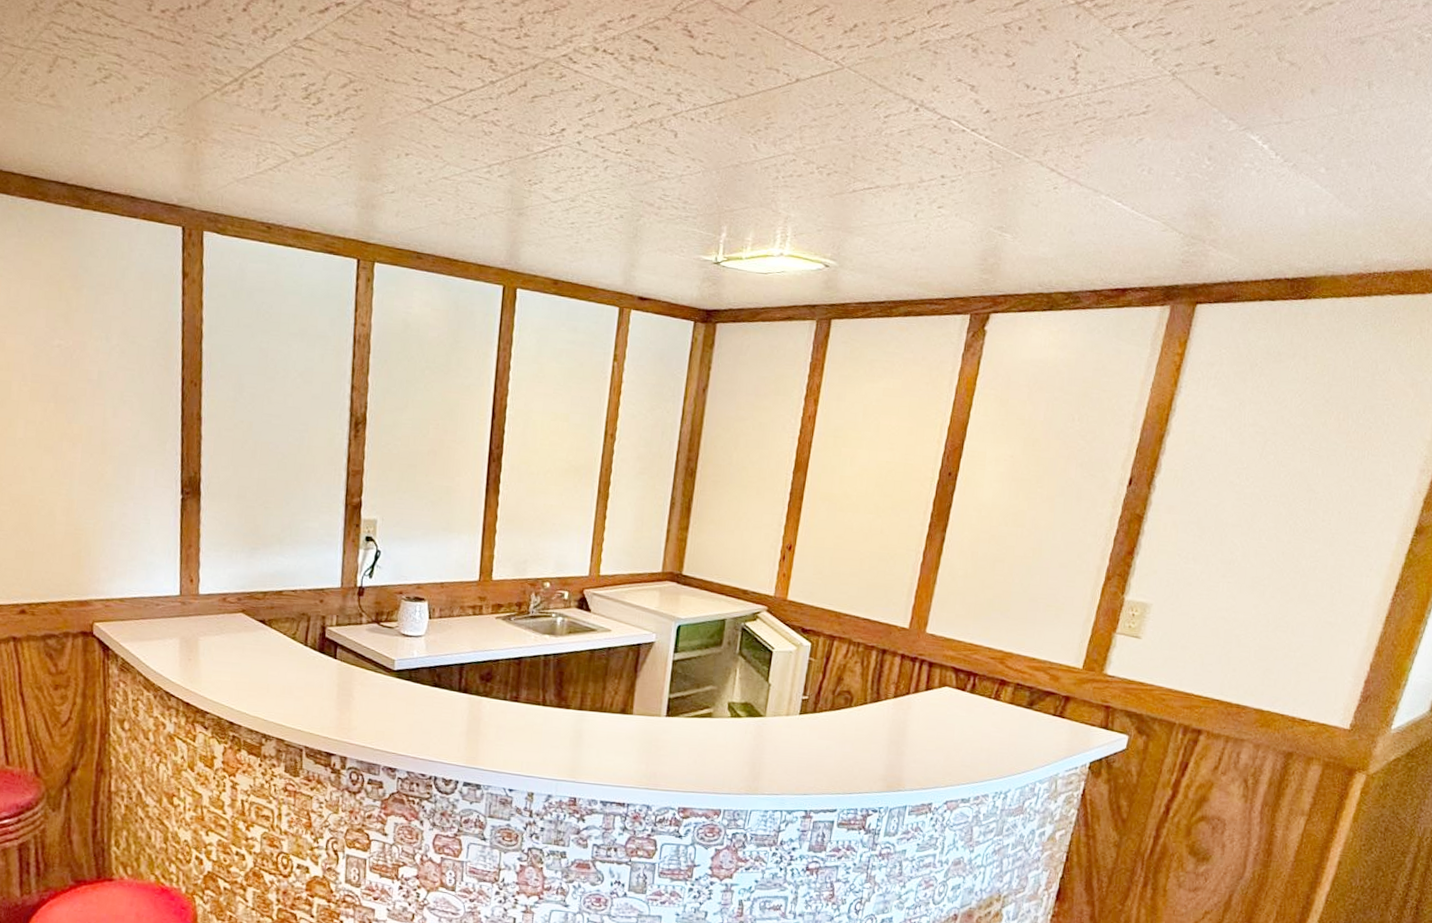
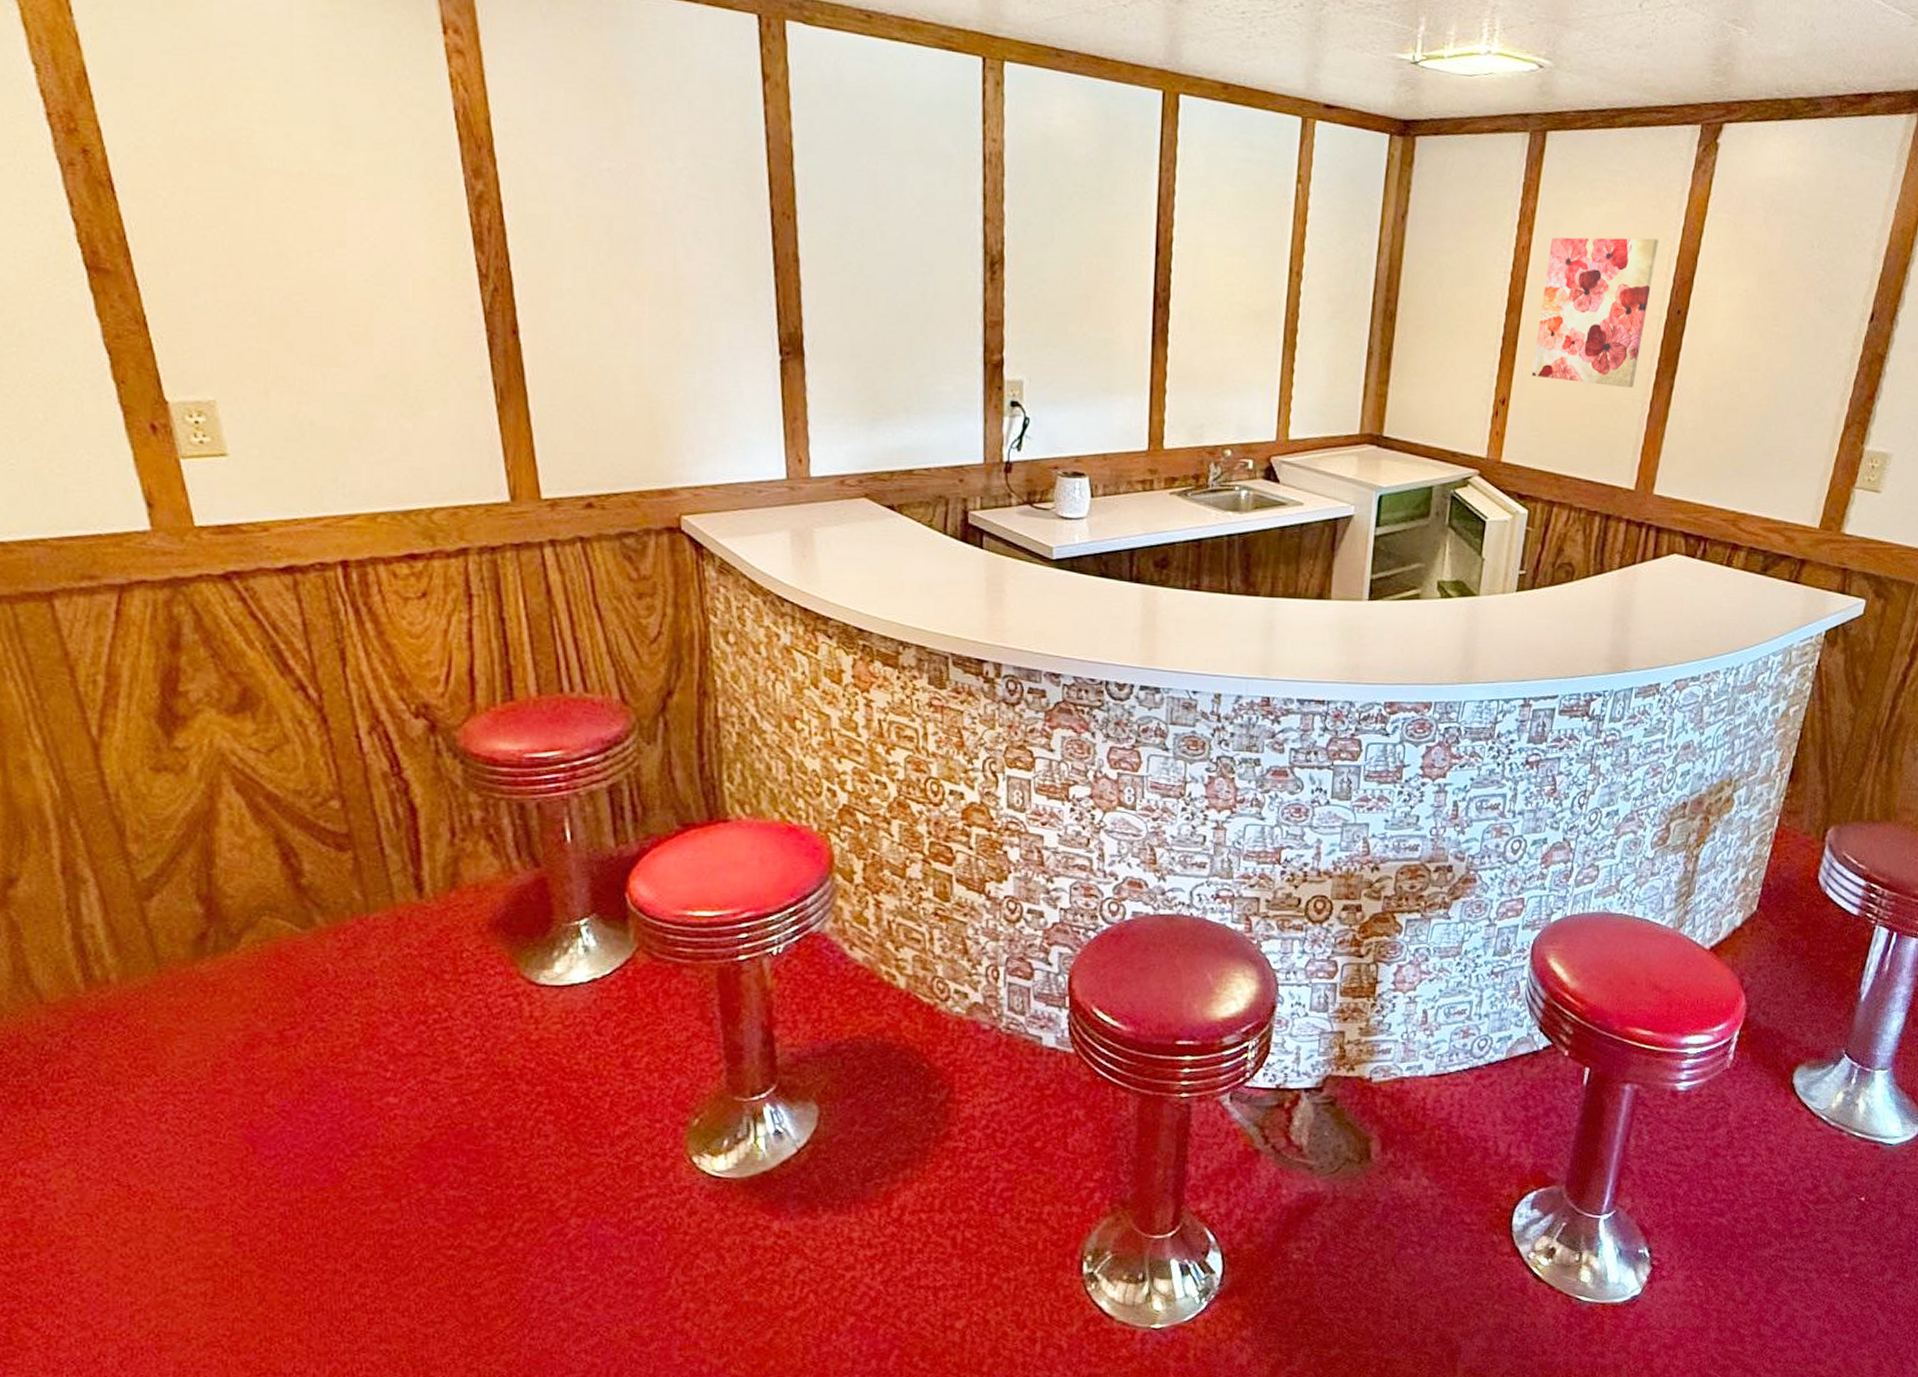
wall art: none [816,408,931,539] -> present [1532,237,1658,387]

